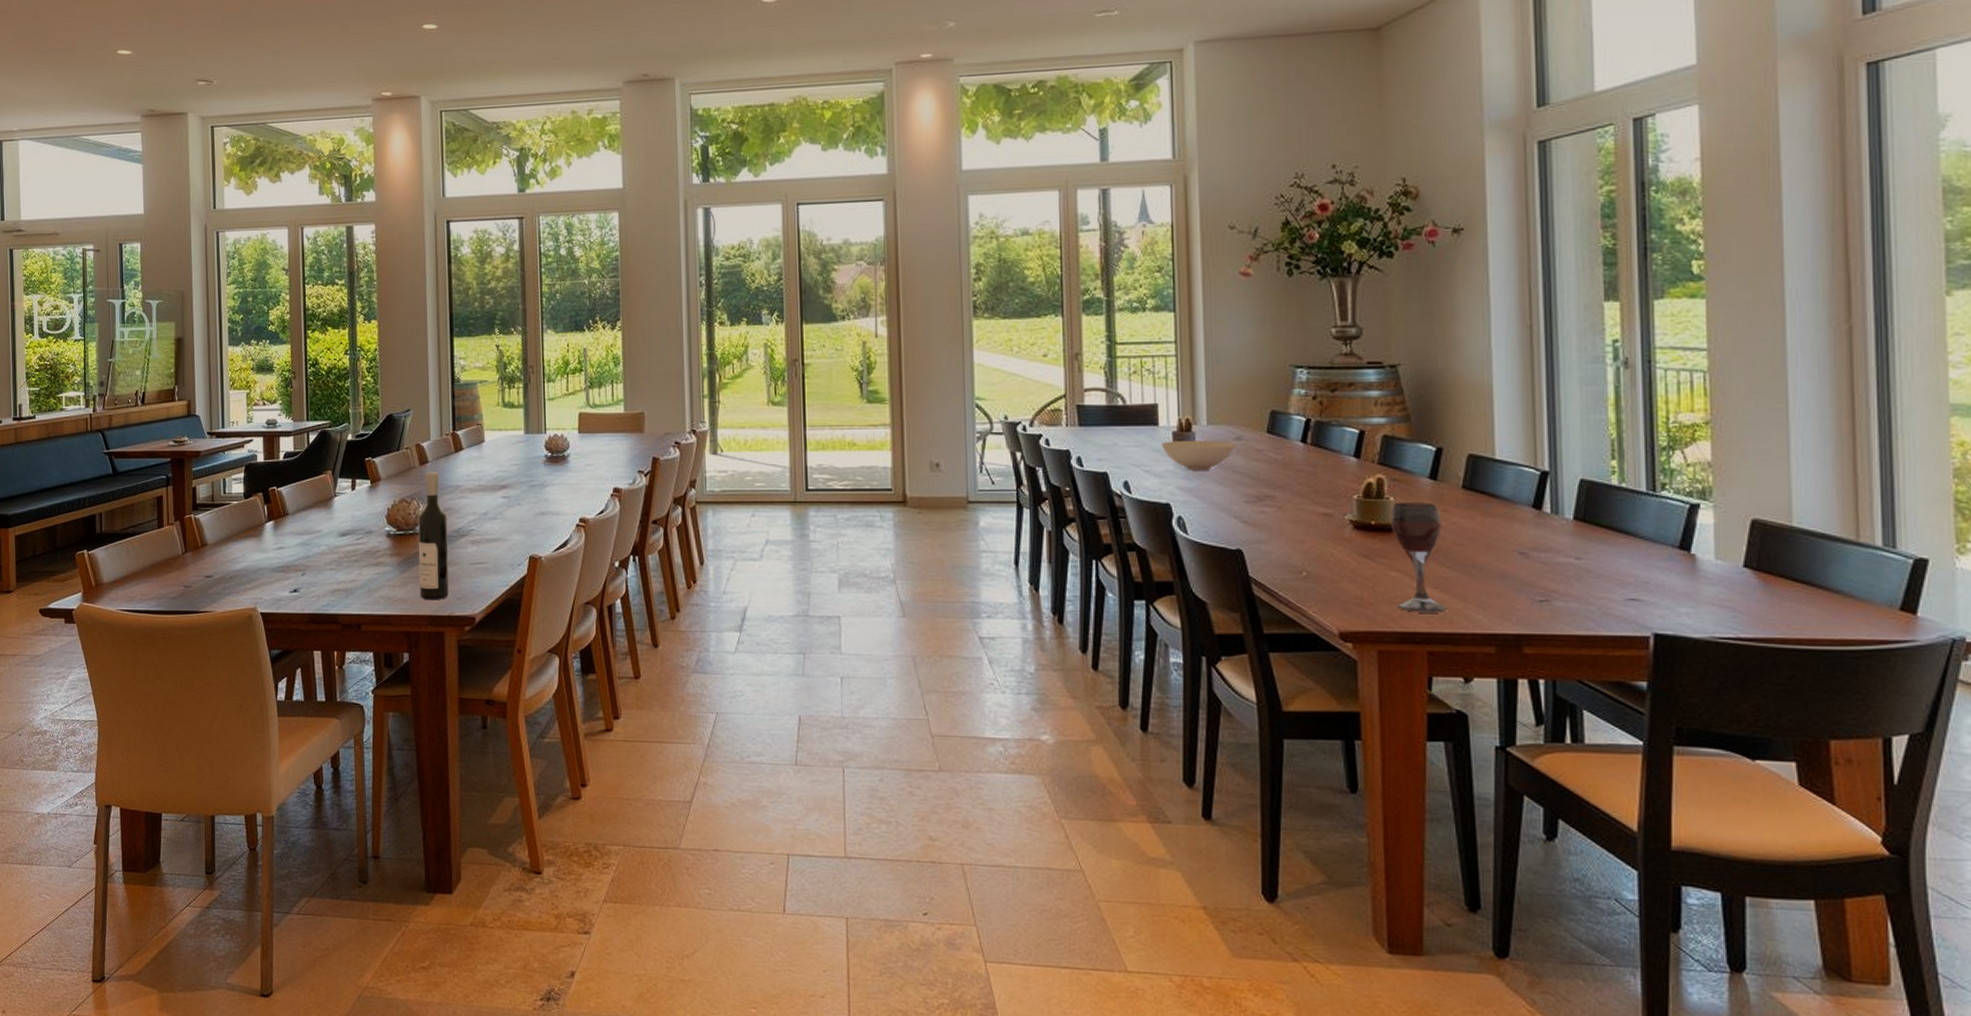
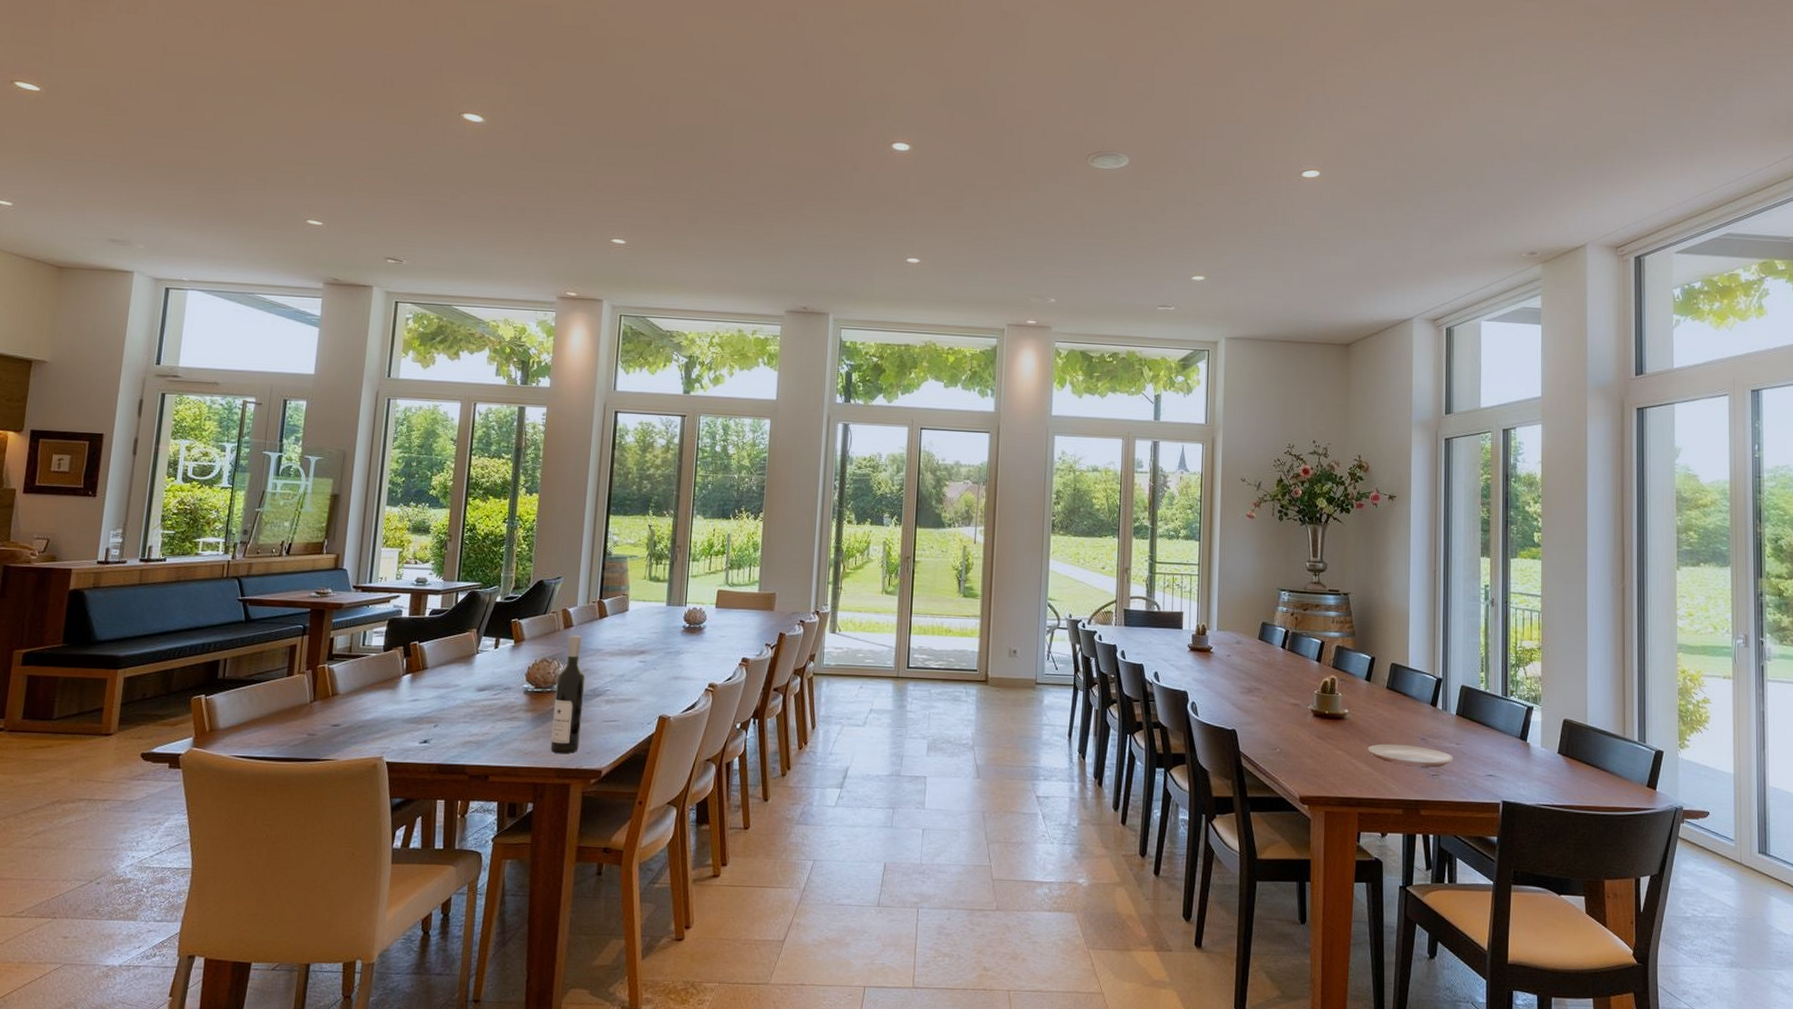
bowl: present [1161,440,1235,470] -> none [1183,641,1236,666]
cup: present [1390,502,1447,613] -> none [1338,697,1373,783]
plate: none [1437,561,1573,591] -> present [1368,743,1454,768]

